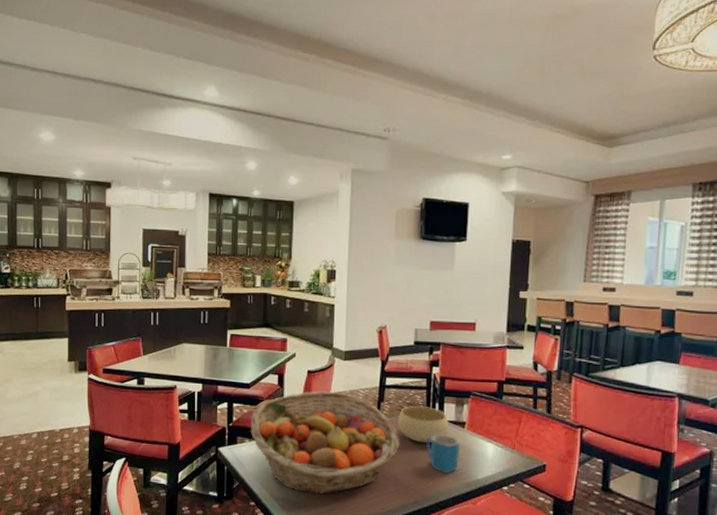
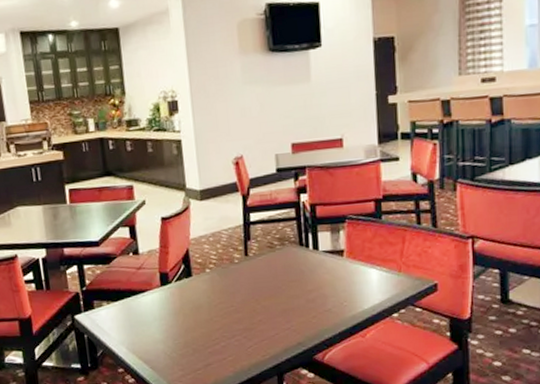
fruit basket: present [251,391,400,495] -> none [105,236,275,351]
bowl: present [397,406,449,444] -> none [268,239,326,279]
mug: present [425,434,460,473] -> none [302,266,342,308]

